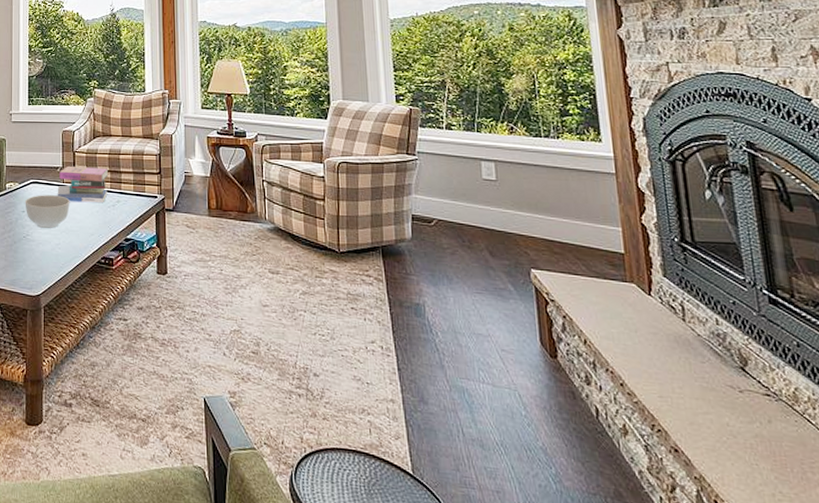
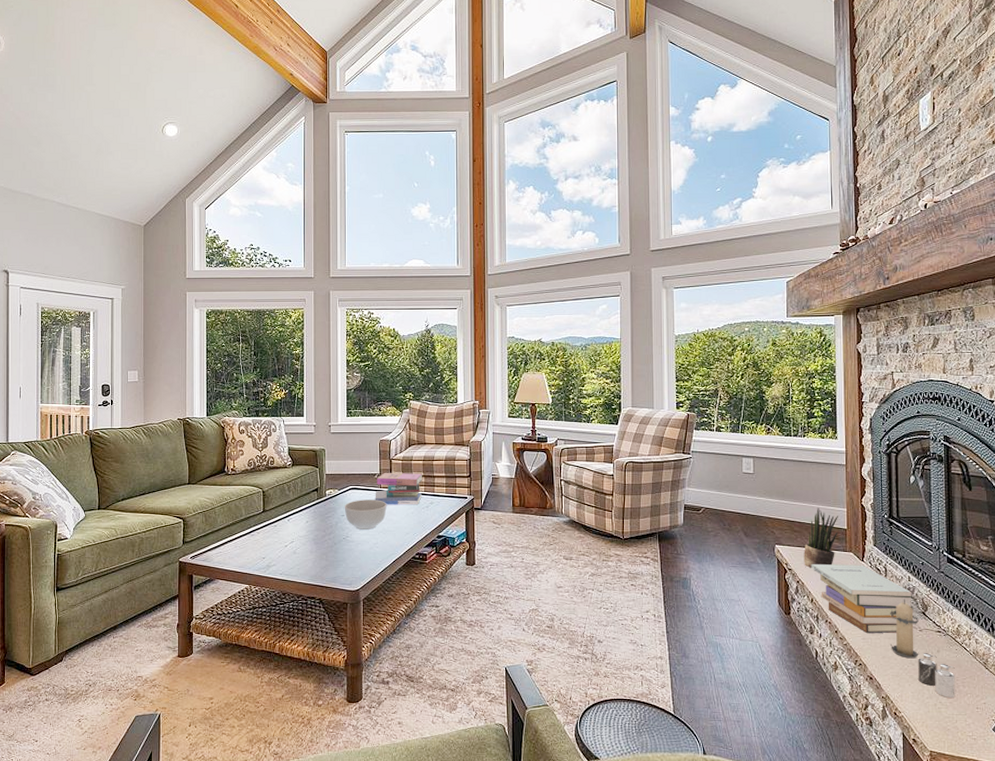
potted plant: none [569,225,614,300] -> present [804,507,839,568]
books: none [580,294,728,393] -> present [811,563,914,633]
candle: none [694,347,742,429] -> present [890,599,919,659]
candle: none [741,422,802,488] -> present [918,653,955,698]

